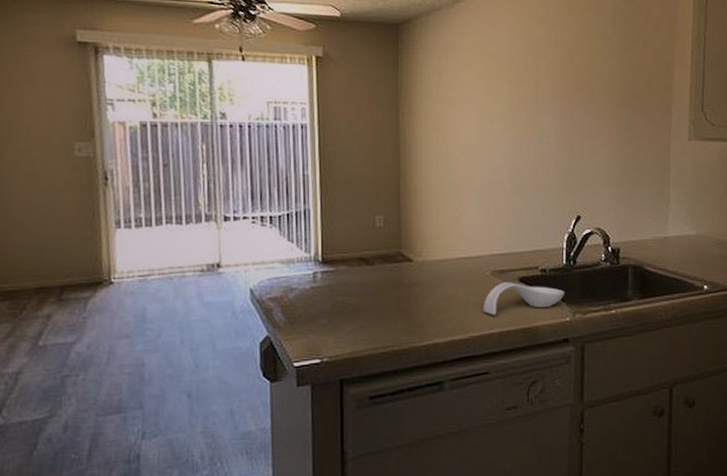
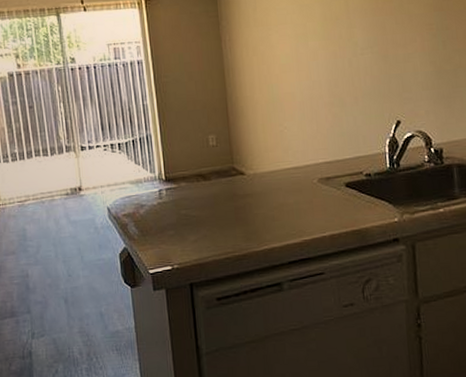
spoon rest: present [483,281,565,315] -> none [313,187,392,219]

